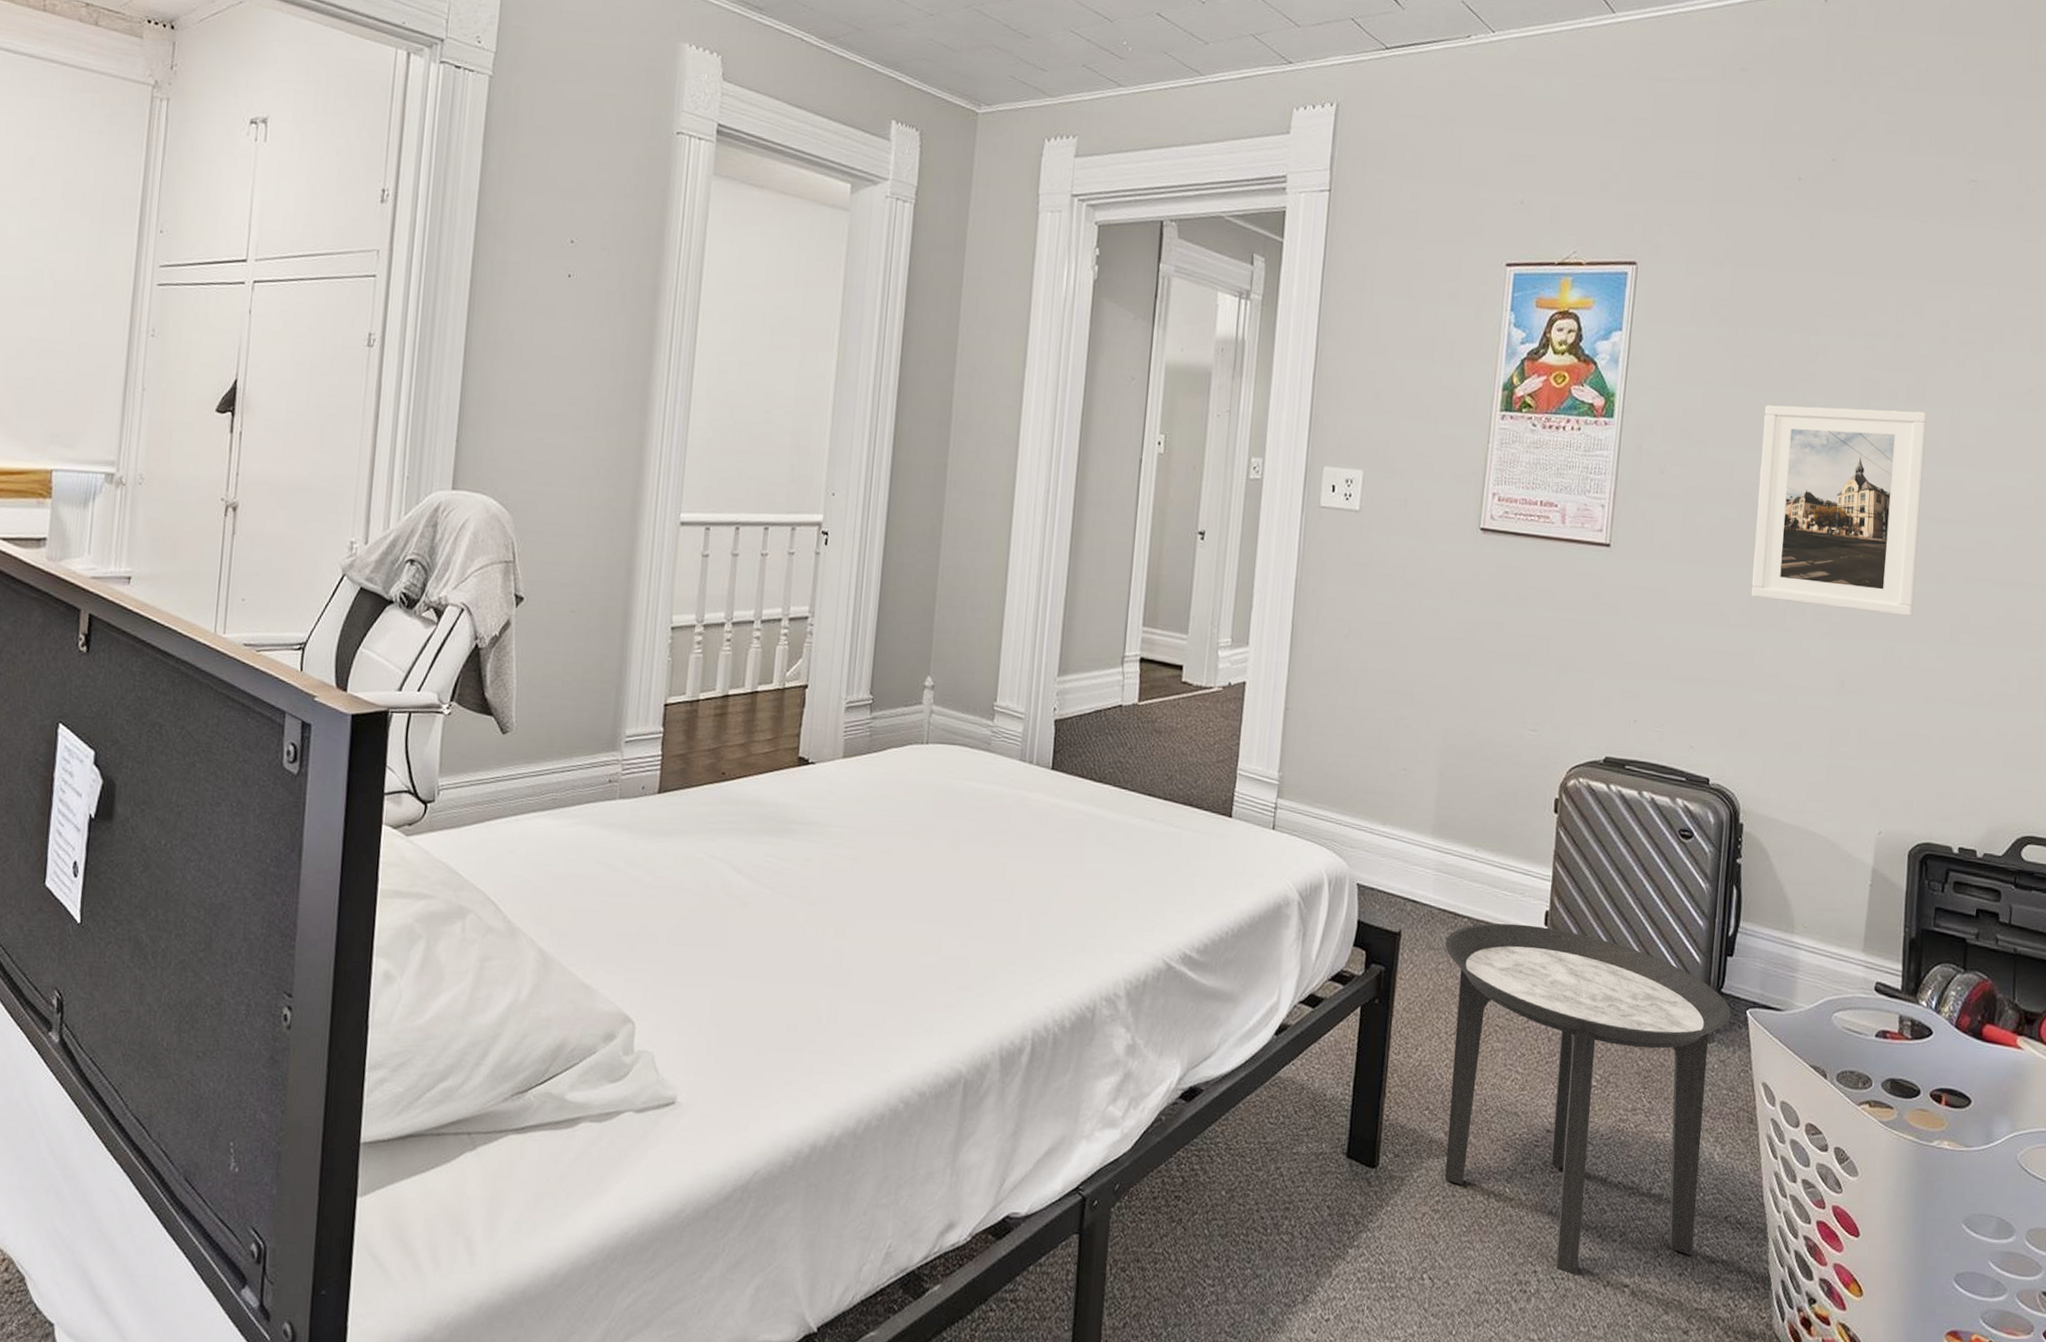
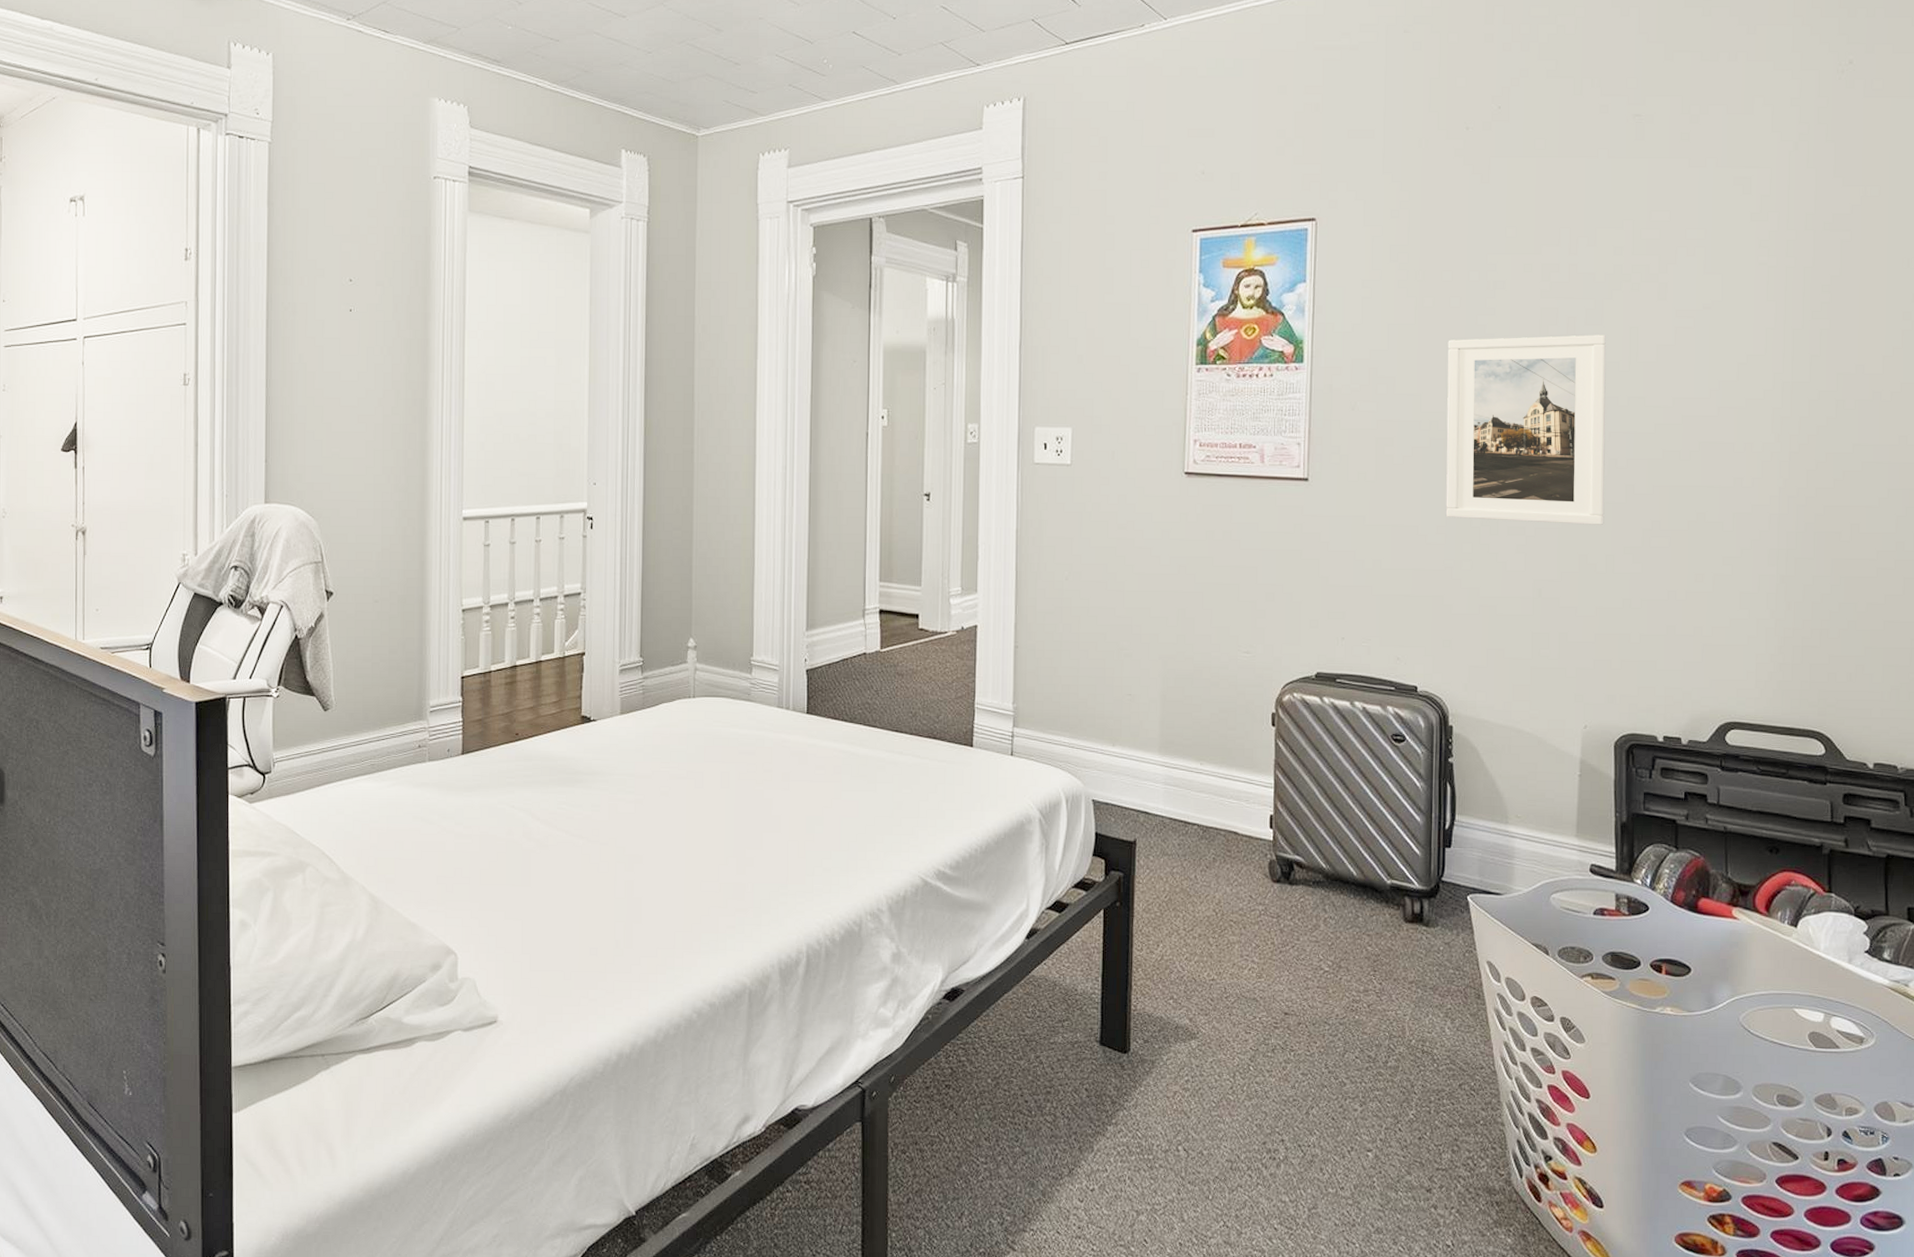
side table: present [1445,923,1731,1275] -> none [1178,828,1452,1142]

